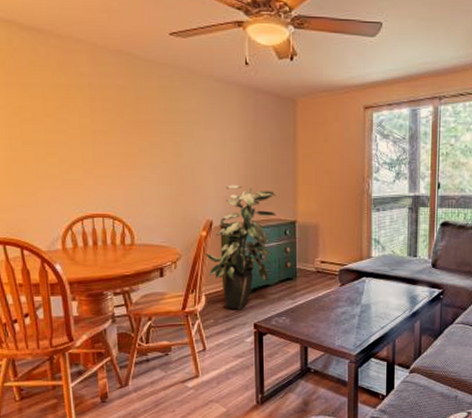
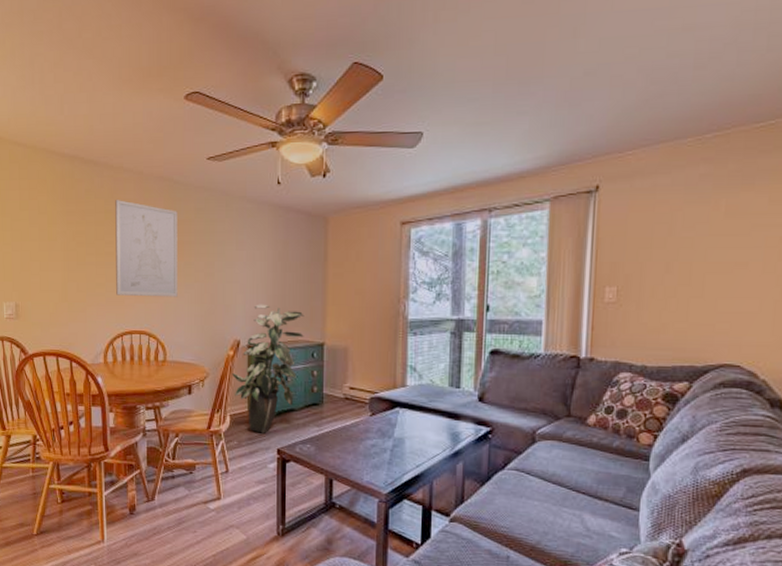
wall art: none [65,73,144,178] -> present [115,200,178,297]

